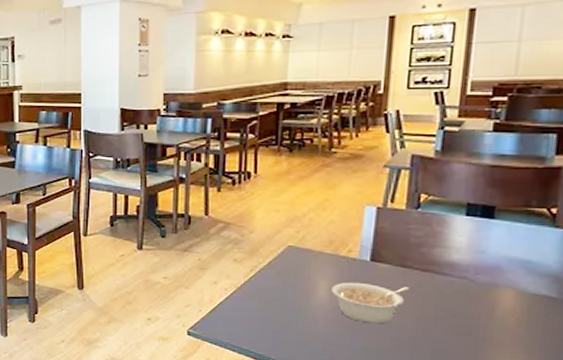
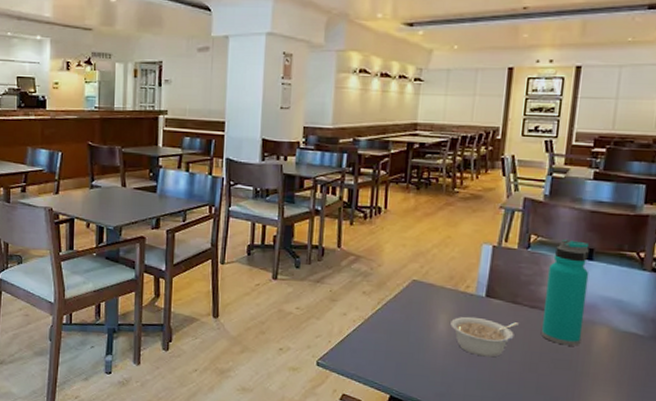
water bottle: none [436,196,491,311] -> present [541,238,590,346]

